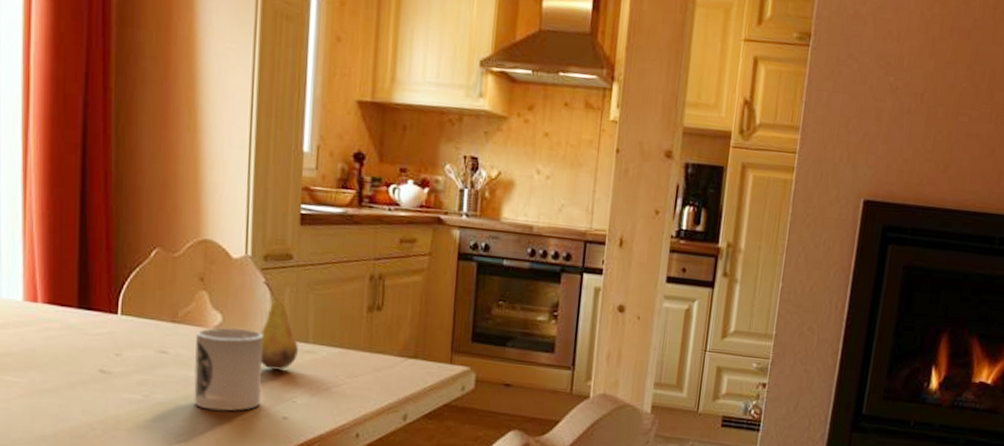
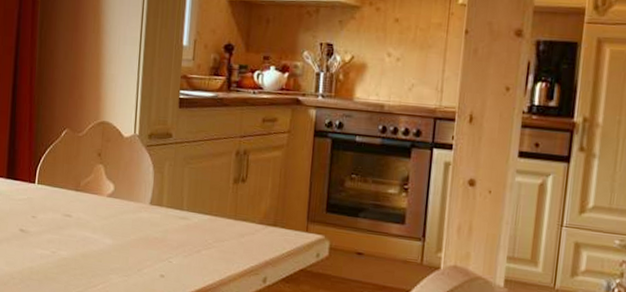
cup: present [194,327,263,411] -> none [89,196,146,268]
fruit: present [259,280,298,370] -> none [143,155,175,234]

